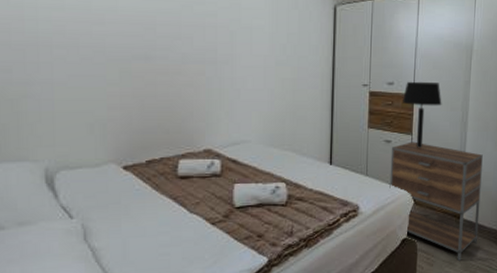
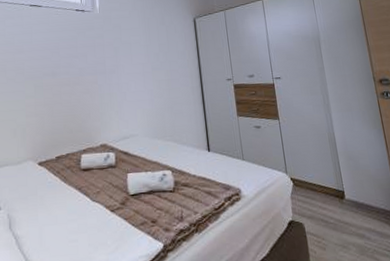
nightstand: present [389,141,483,261] -> none [262,125,367,244]
table lamp: present [403,81,442,148] -> none [264,71,302,131]

